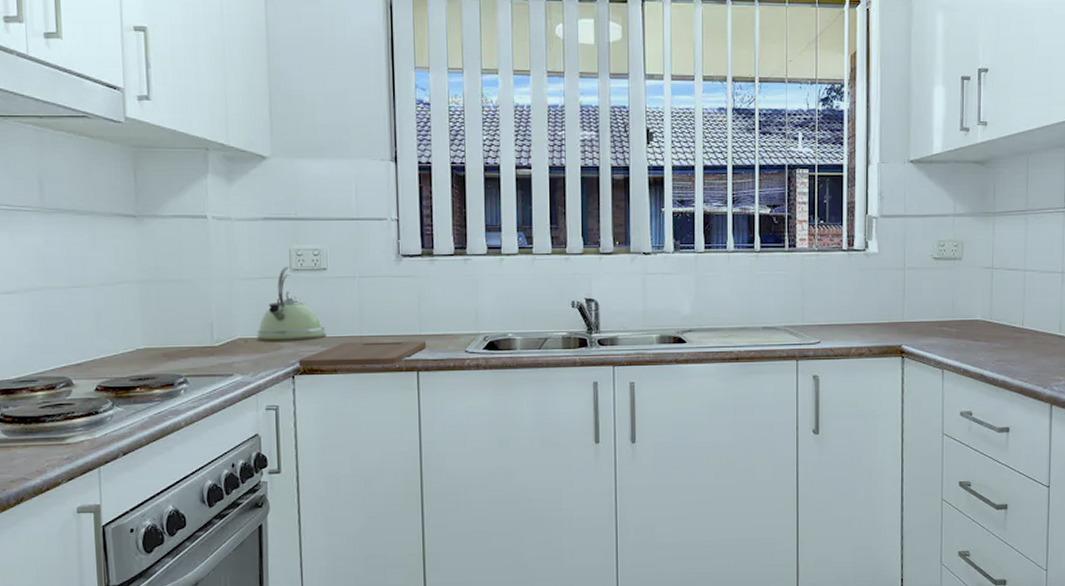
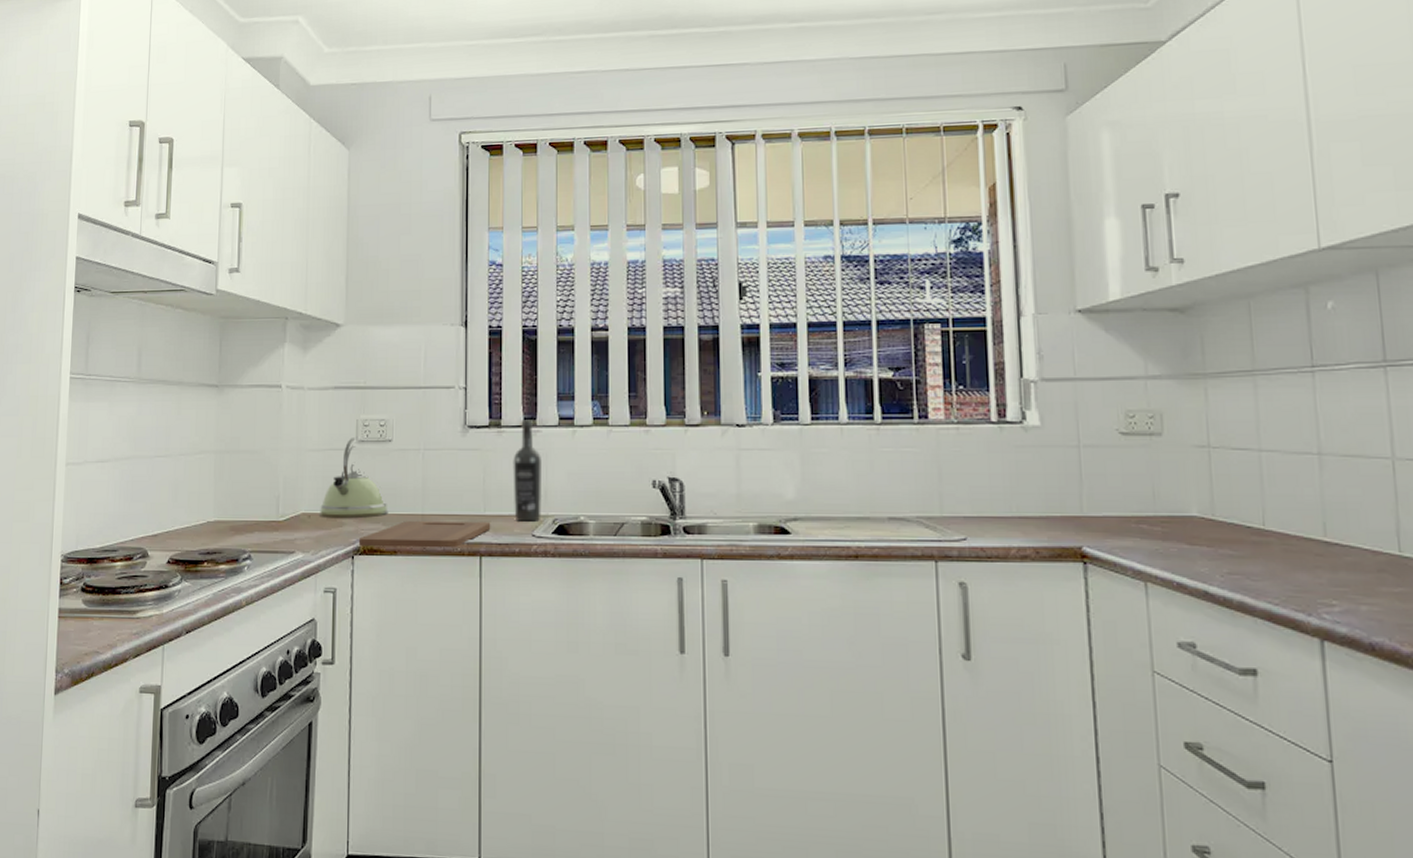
wine bottle: none [445,249,474,339] -> present [513,420,543,521]

